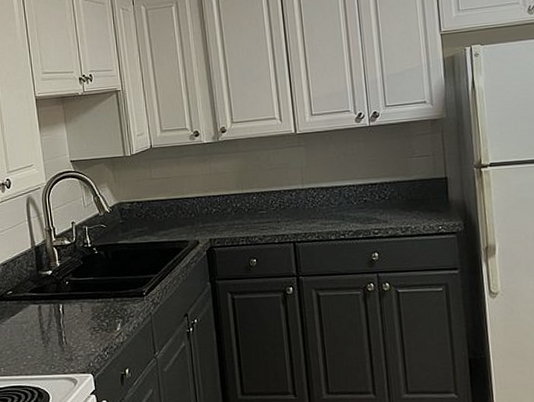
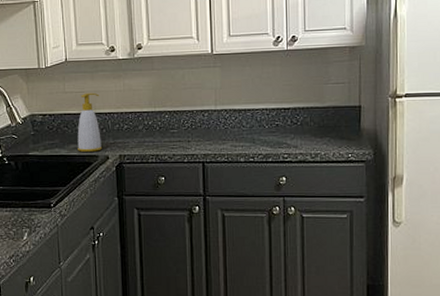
soap bottle: none [166,178,192,238] -> present [77,92,103,152]

